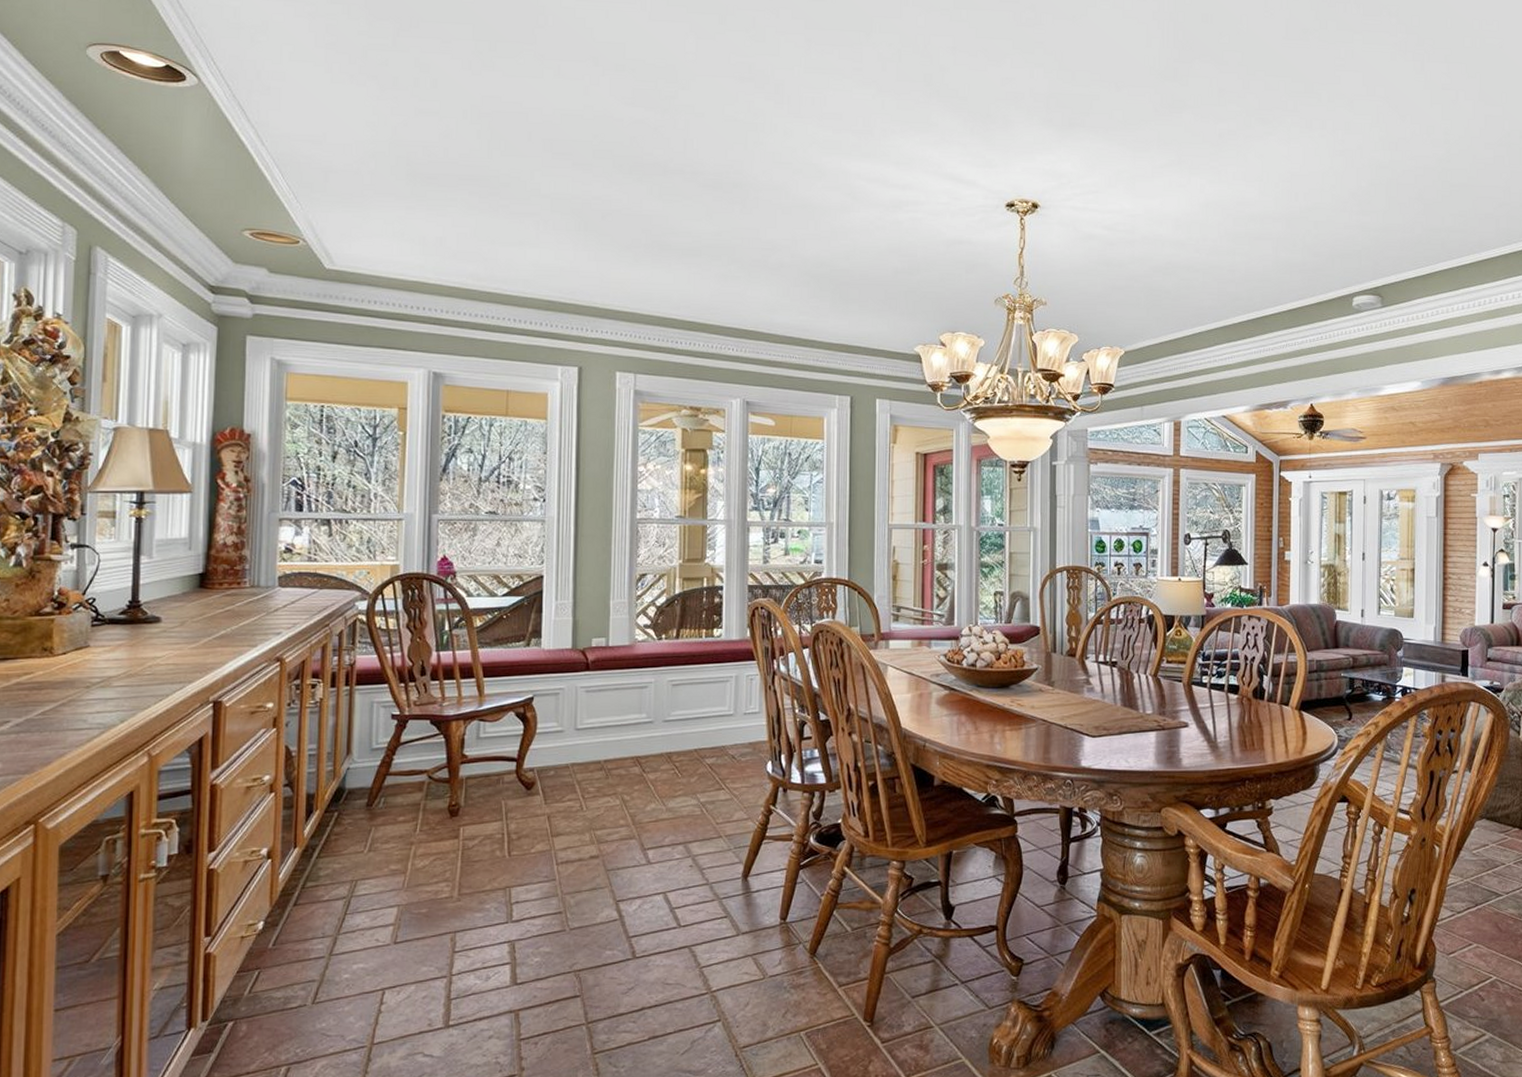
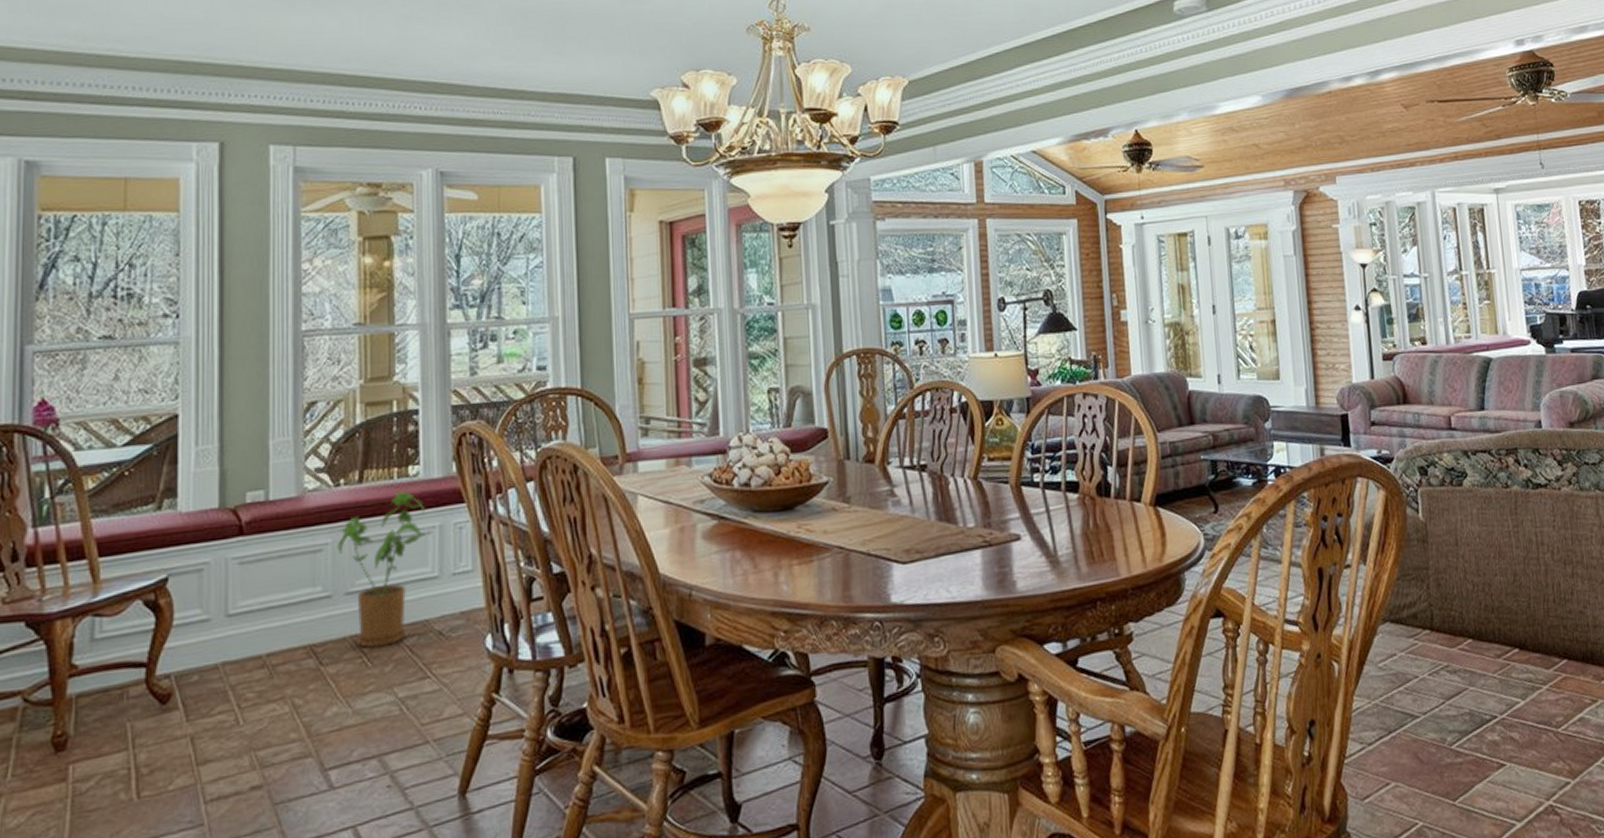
house plant: none [658,647,725,763] -> present [337,491,425,648]

